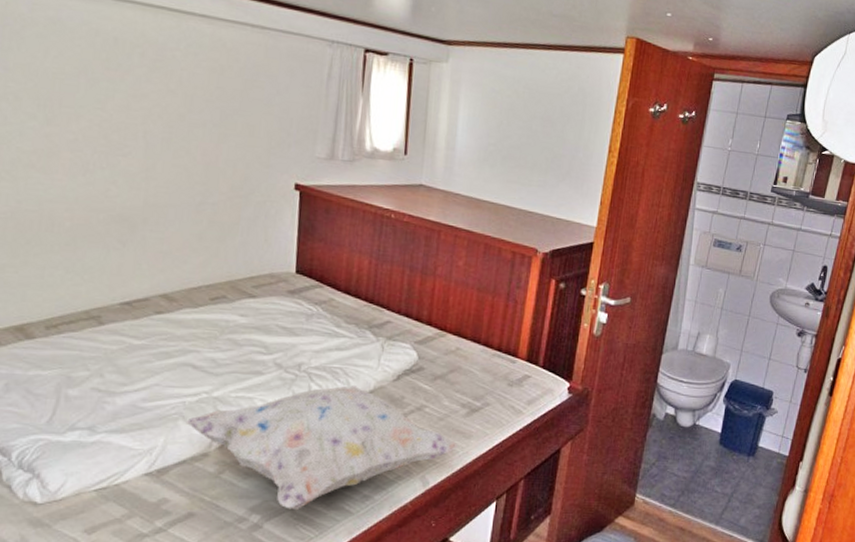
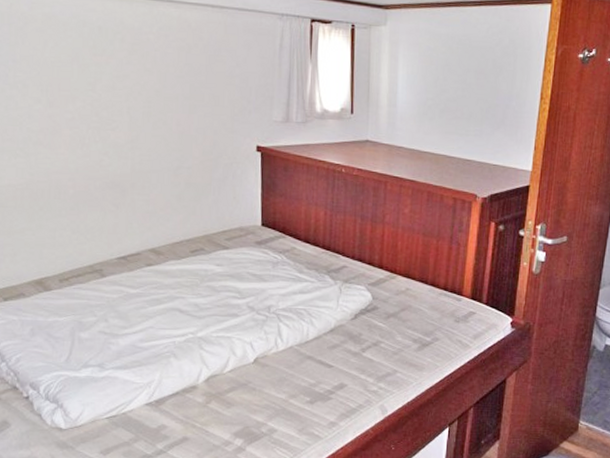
decorative pillow: present [185,386,459,510] -> none [176,325,412,435]

